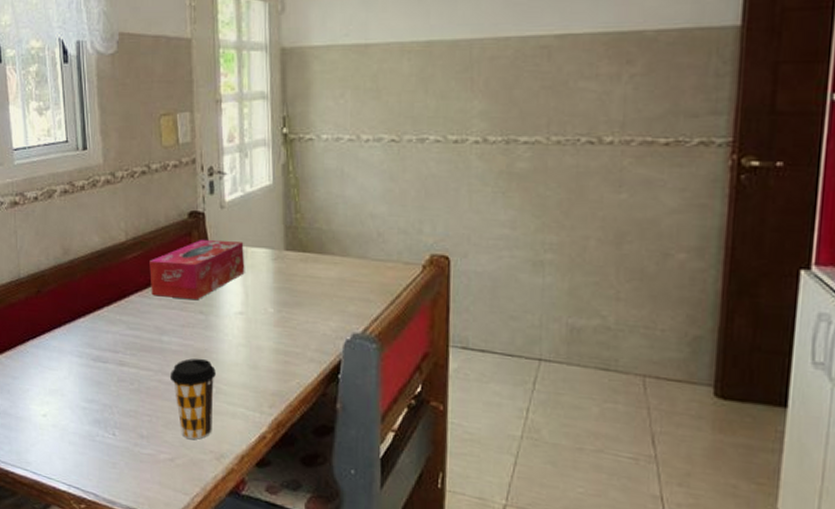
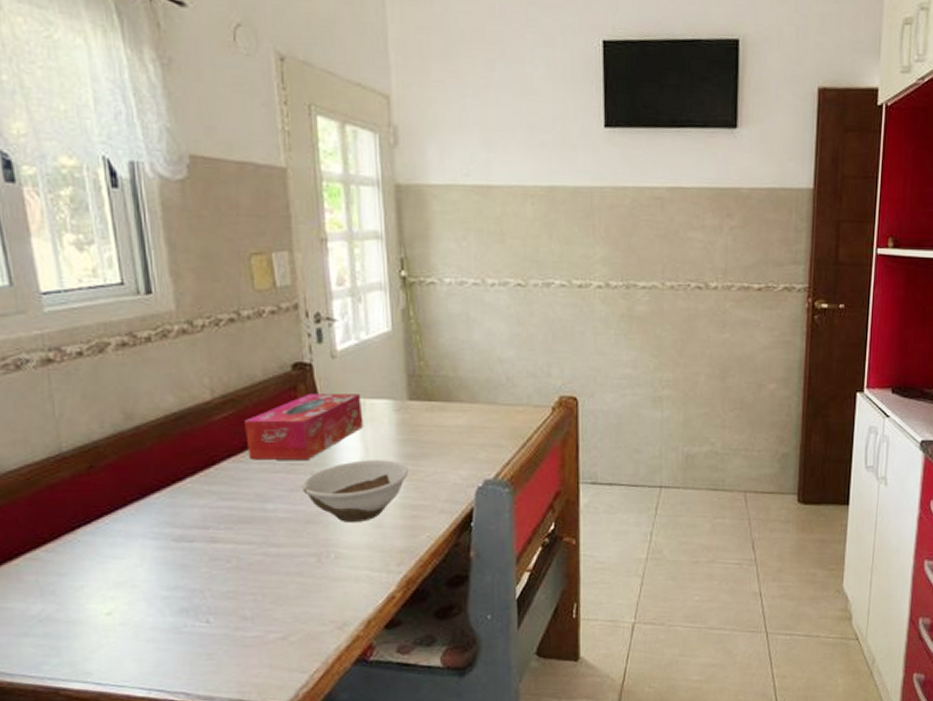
coffee cup: present [171,358,216,439] -> none [278,523,334,612]
bowl: none [191,304,282,362] -> present [301,460,408,522]

